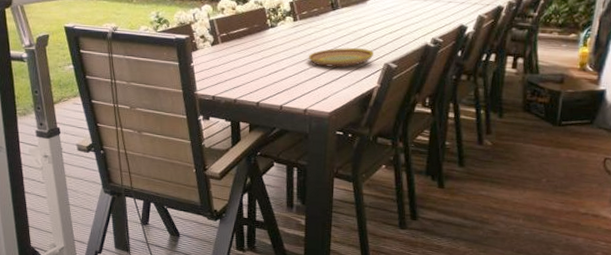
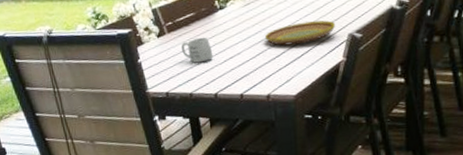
mug: none [232,50,260,73] -> present [181,37,213,63]

